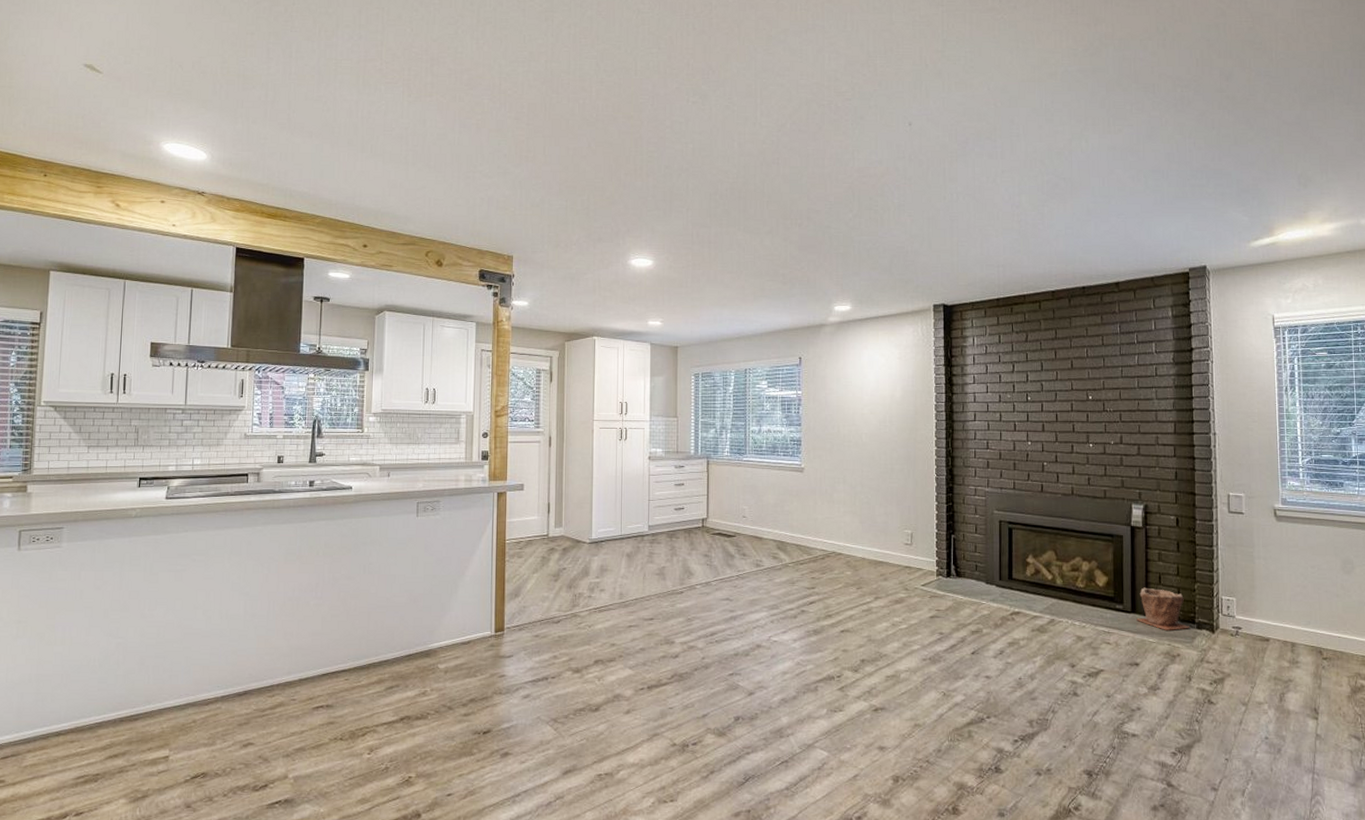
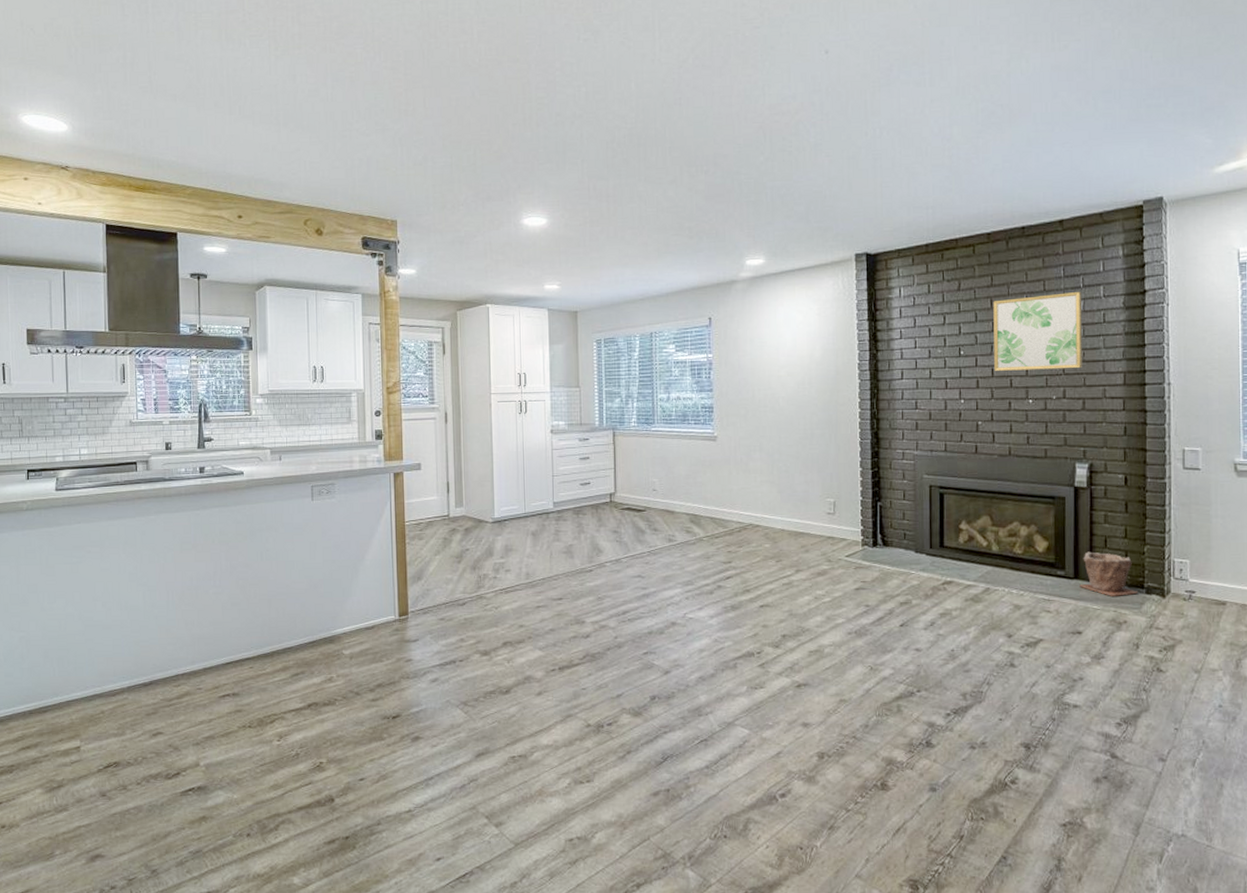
wall art: none [1057,346,1137,417] -> present [993,291,1082,371]

